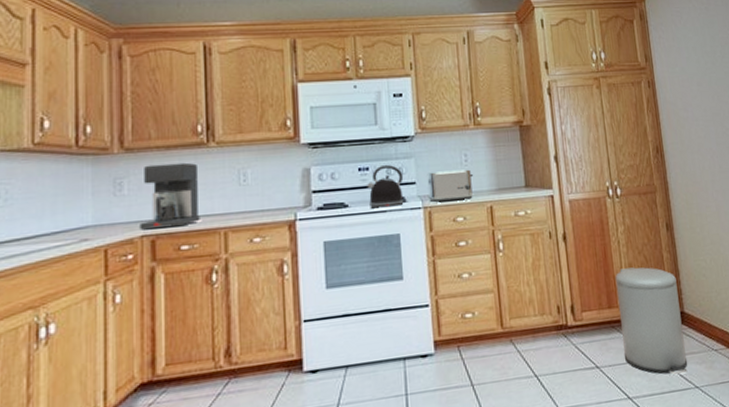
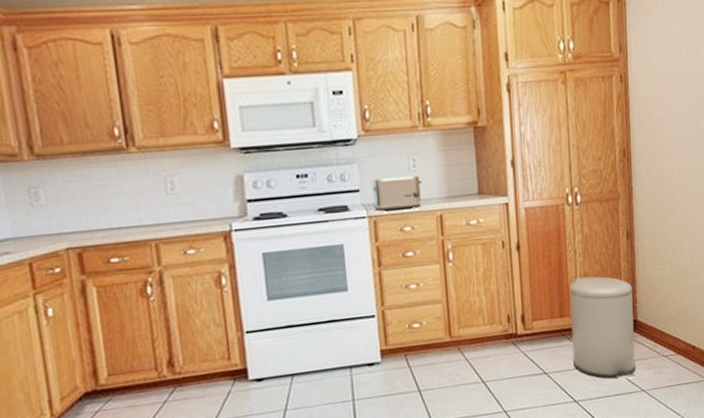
coffee maker: present [140,162,200,230] -> none [60,170,128,243]
kettle: present [365,164,407,209] -> none [305,170,350,219]

